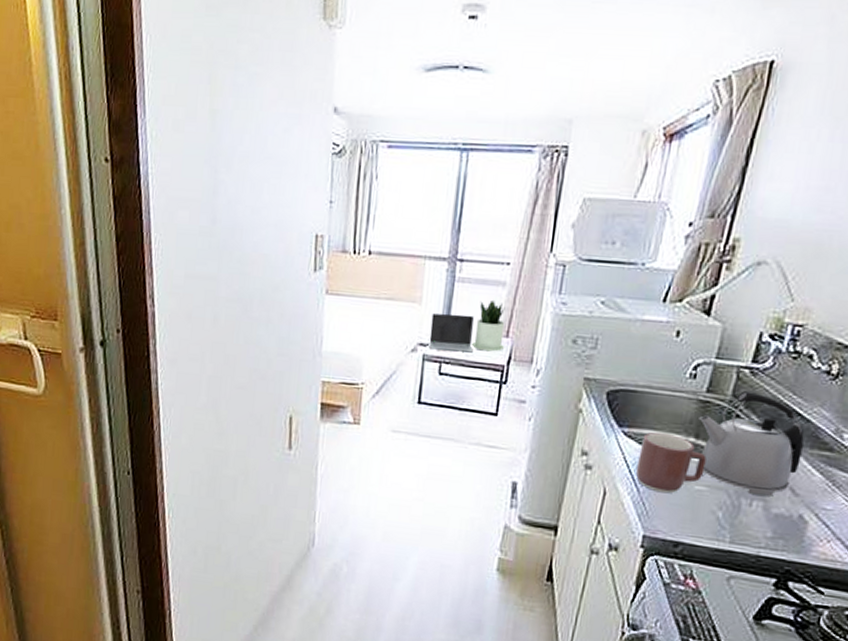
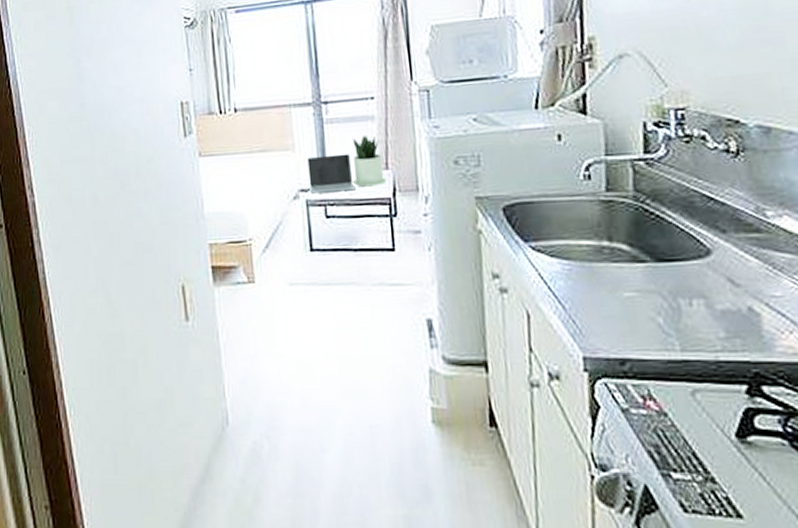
mug: present [635,431,706,494] -> none [553,240,629,306]
kettle: present [697,391,804,496] -> none [606,183,730,292]

